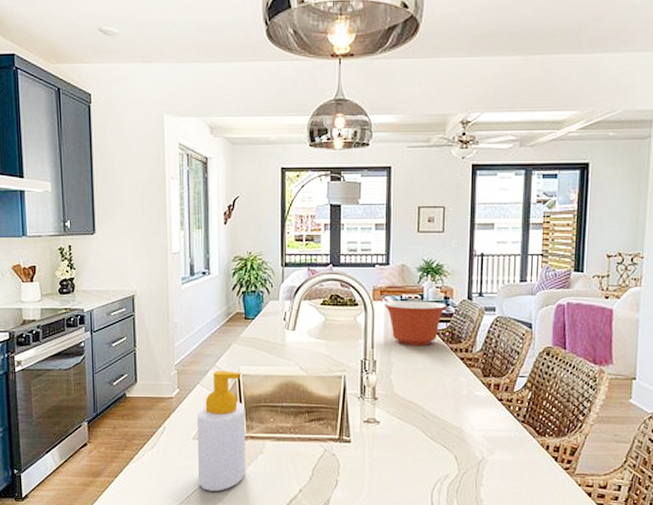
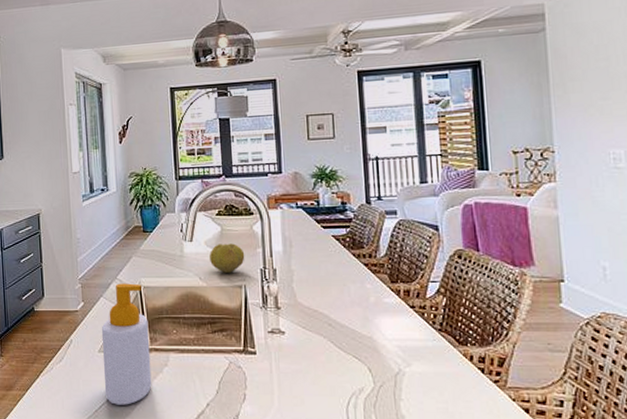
fruit: none [312,334,347,363] -> present [210,243,245,273]
mixing bowl: present [384,301,448,345] -> none [280,207,346,253]

